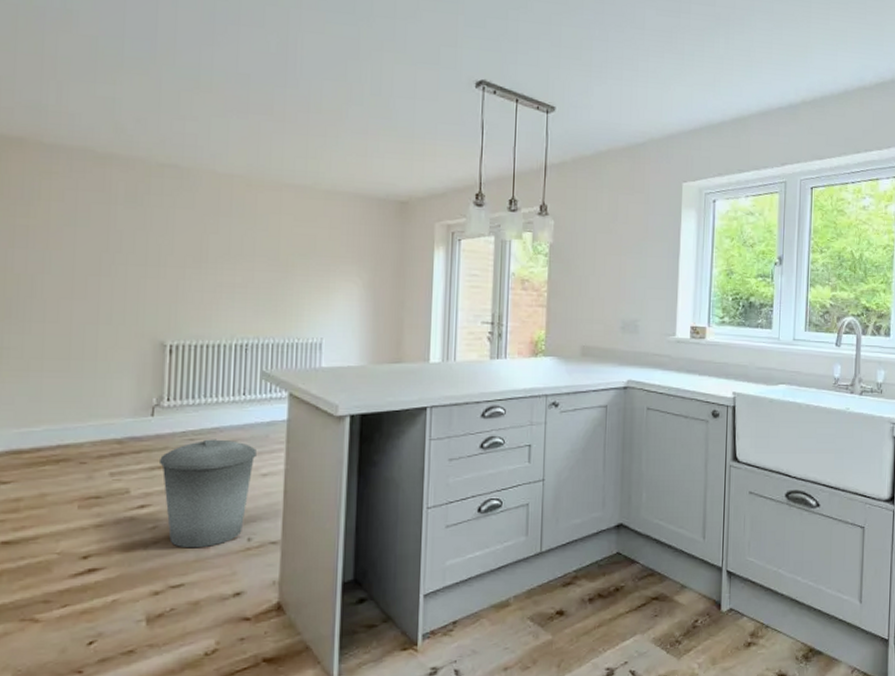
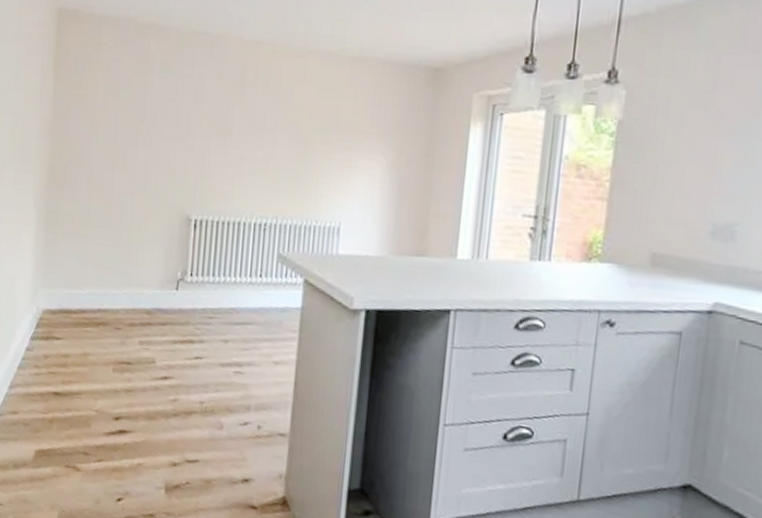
trash can: present [160,439,256,549] -> none [182,318,270,428]

